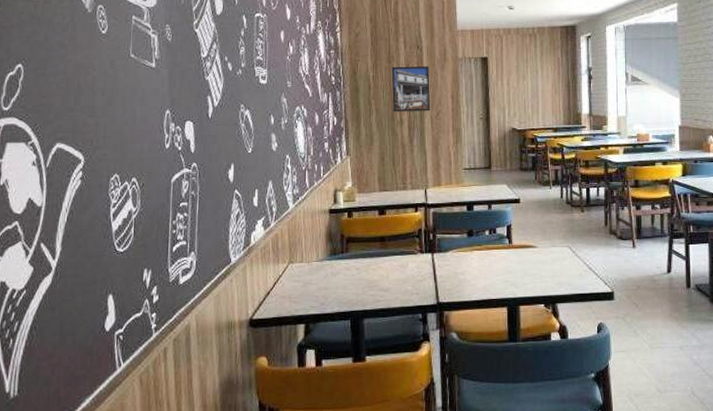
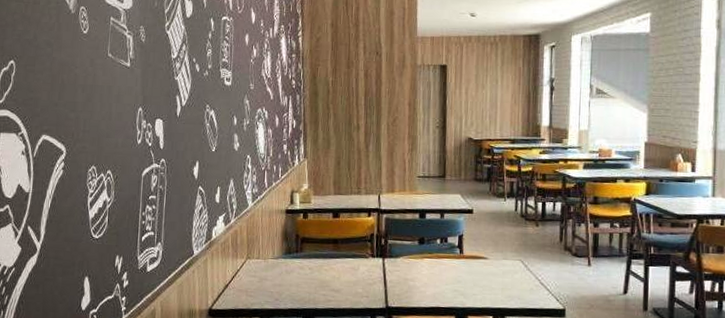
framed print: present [391,65,431,112] -> none [350,71,388,118]

